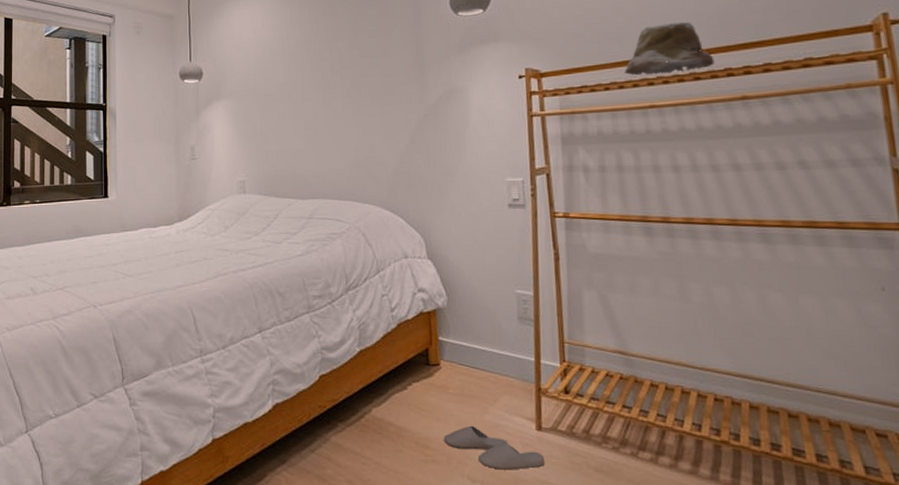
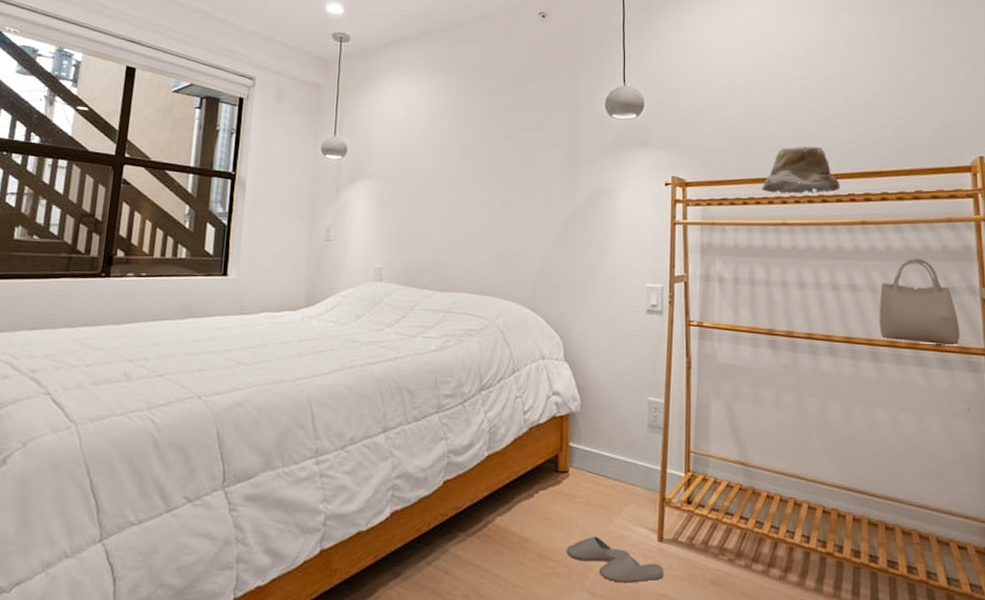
handbag: none [768,131,868,222] -> present [879,259,960,346]

